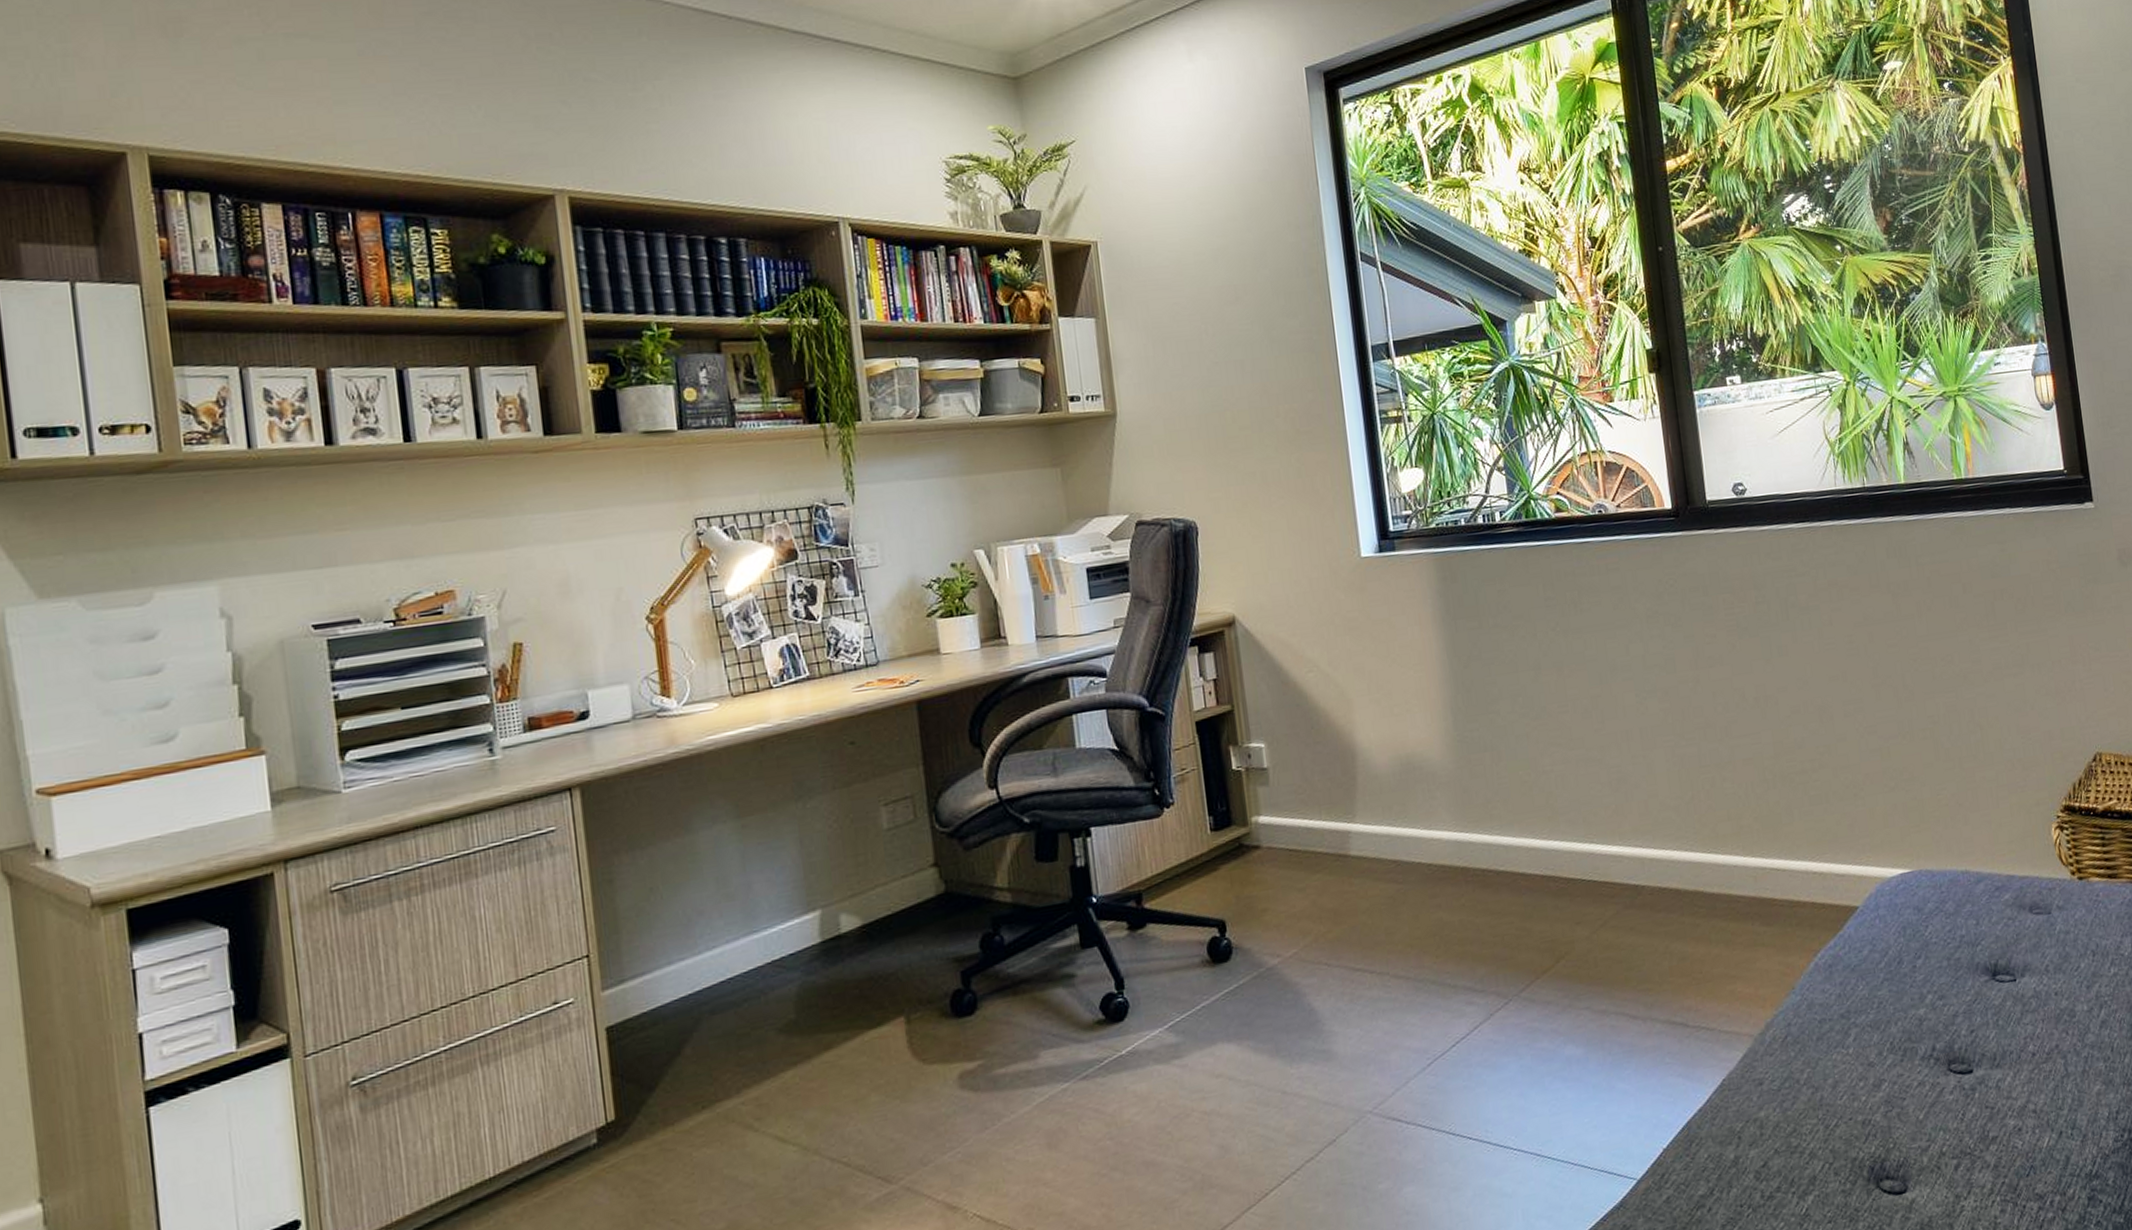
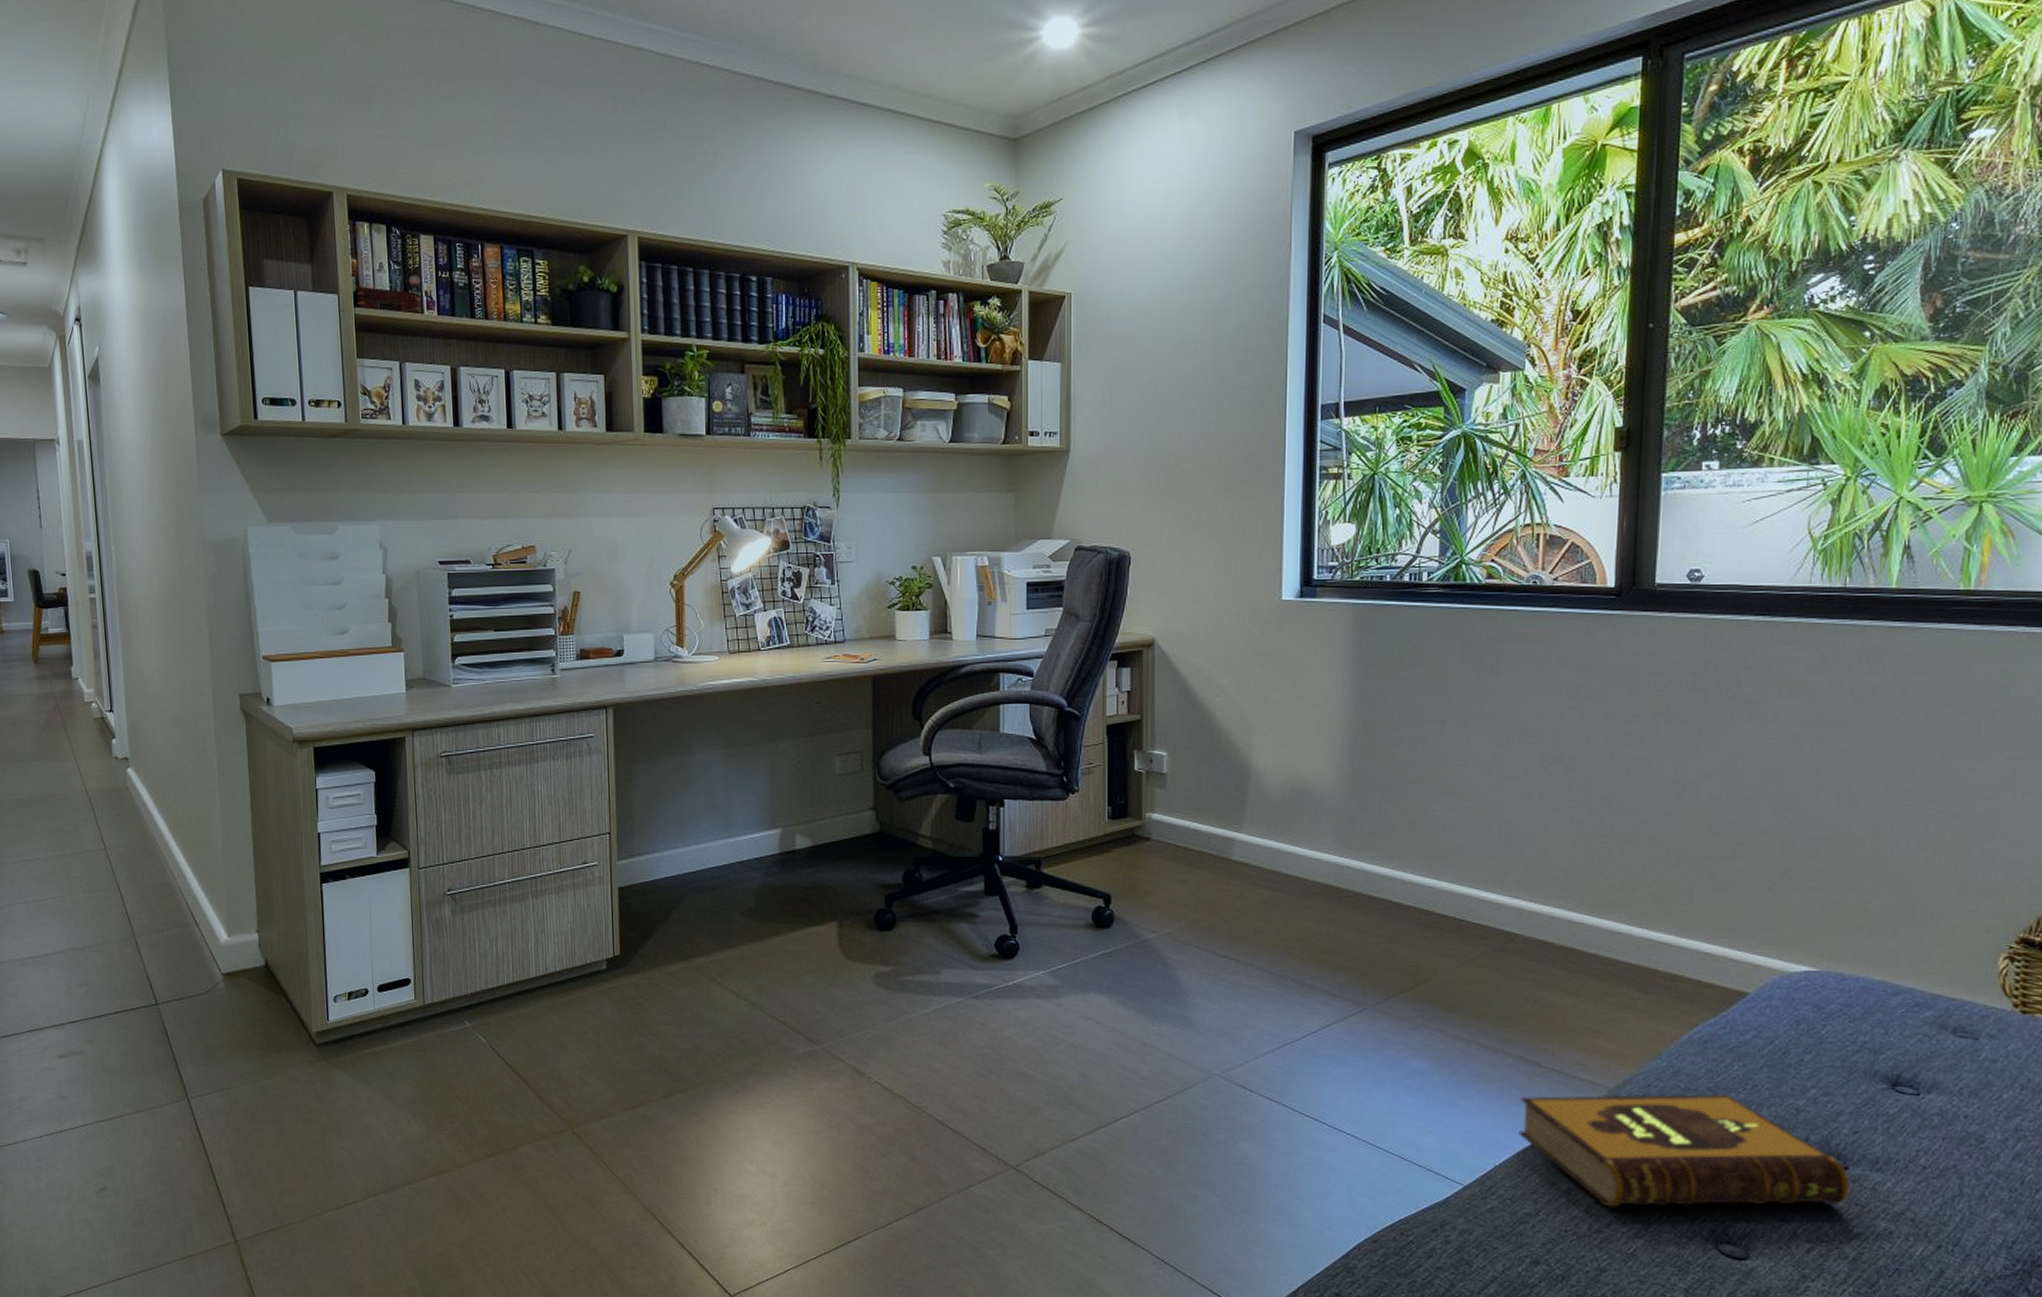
hardback book: none [1675,1018,1980,1168] -> present [1519,1093,1851,1207]

